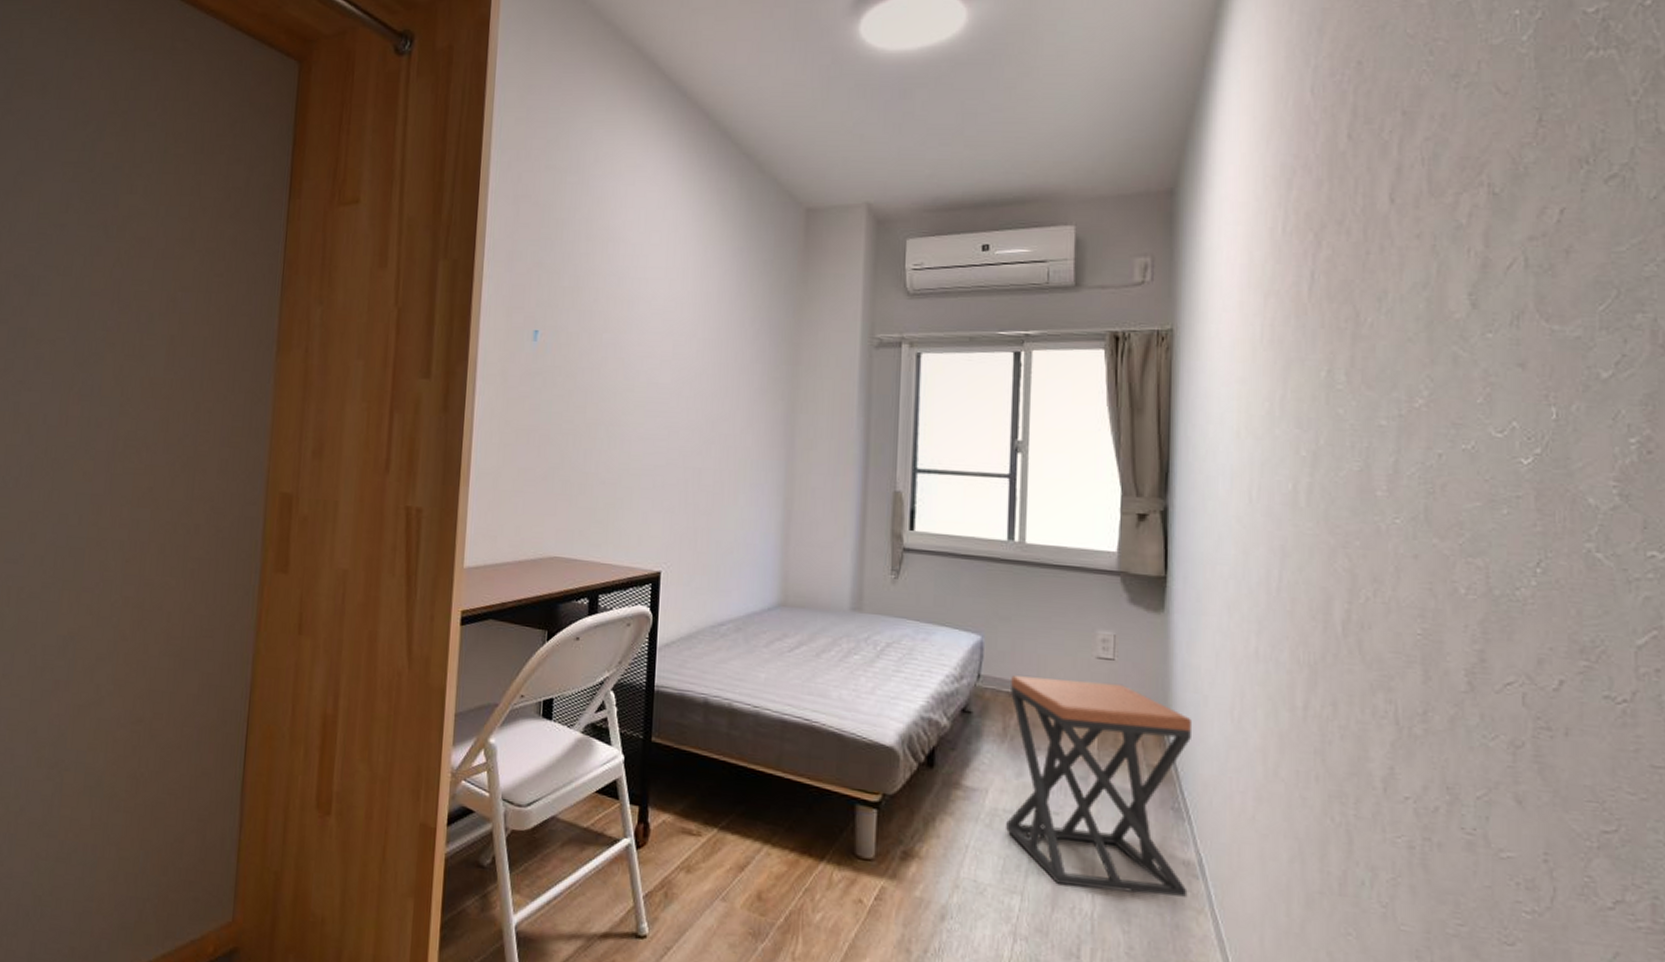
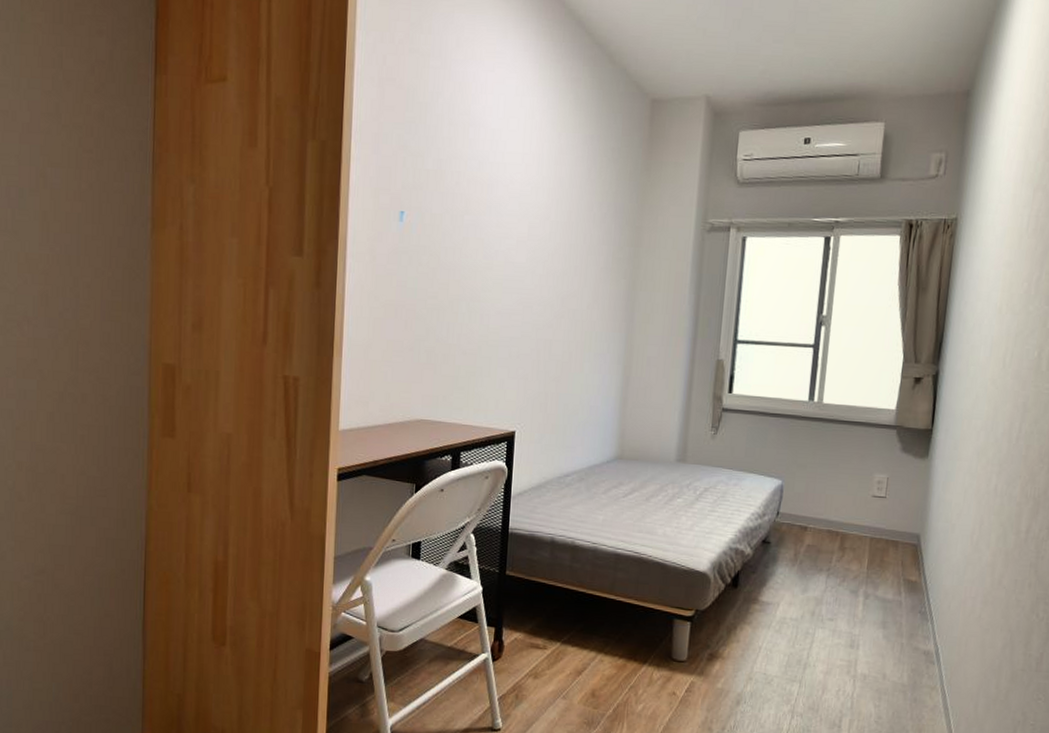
stool: present [1006,675,1191,897] -> none [791,512,941,678]

